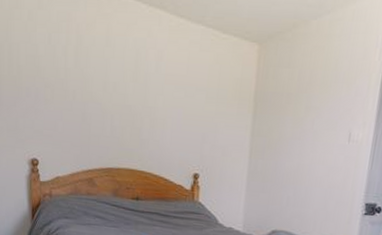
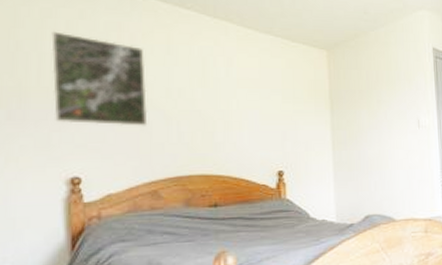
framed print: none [17,22,88,118] -> present [51,31,148,126]

